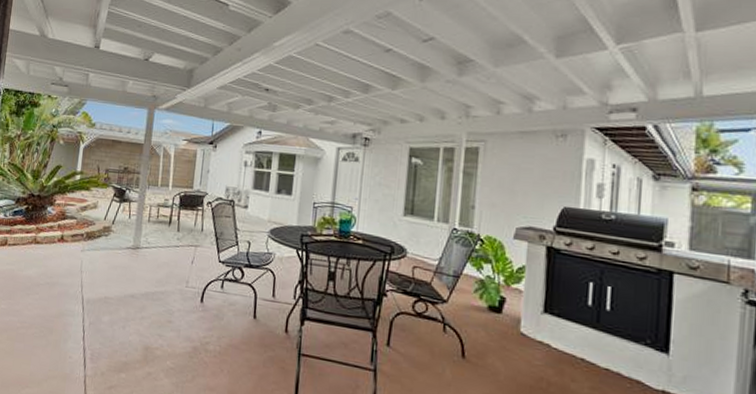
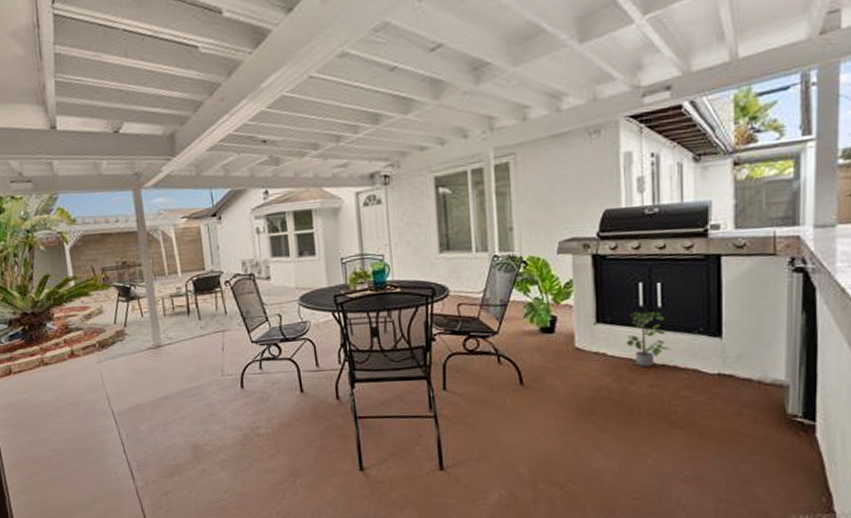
potted plant: none [571,309,617,368] -> present [626,311,672,367]

